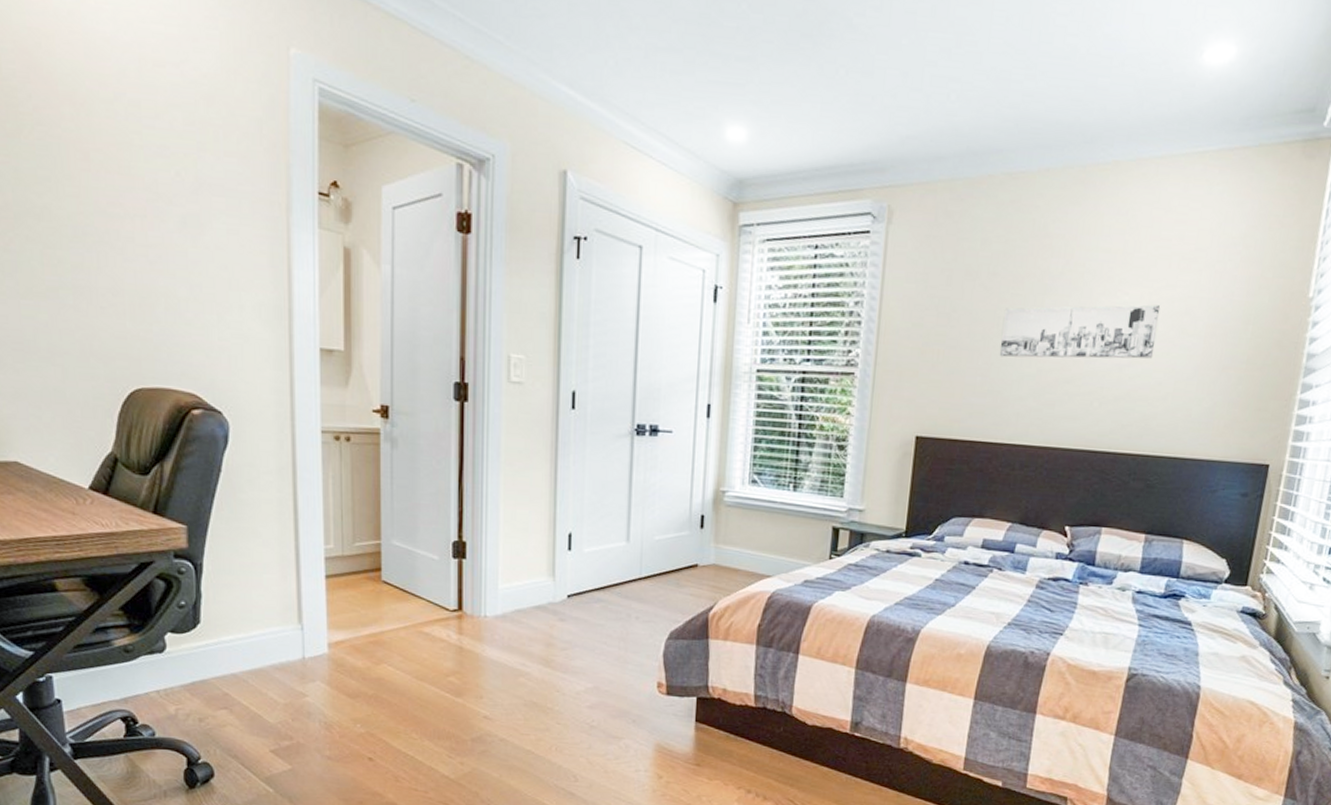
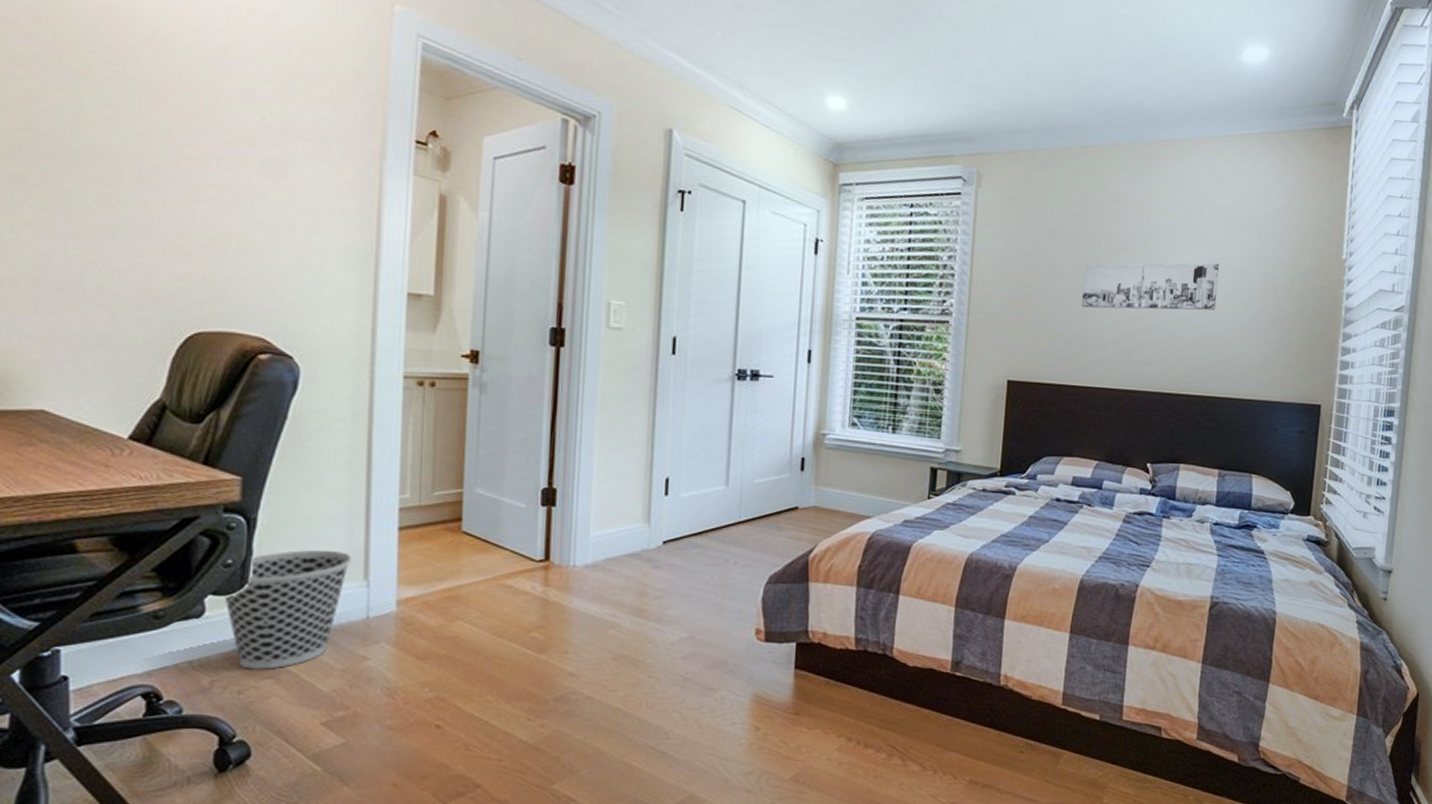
wastebasket: none [181,594,287,701] -> present [224,550,352,670]

